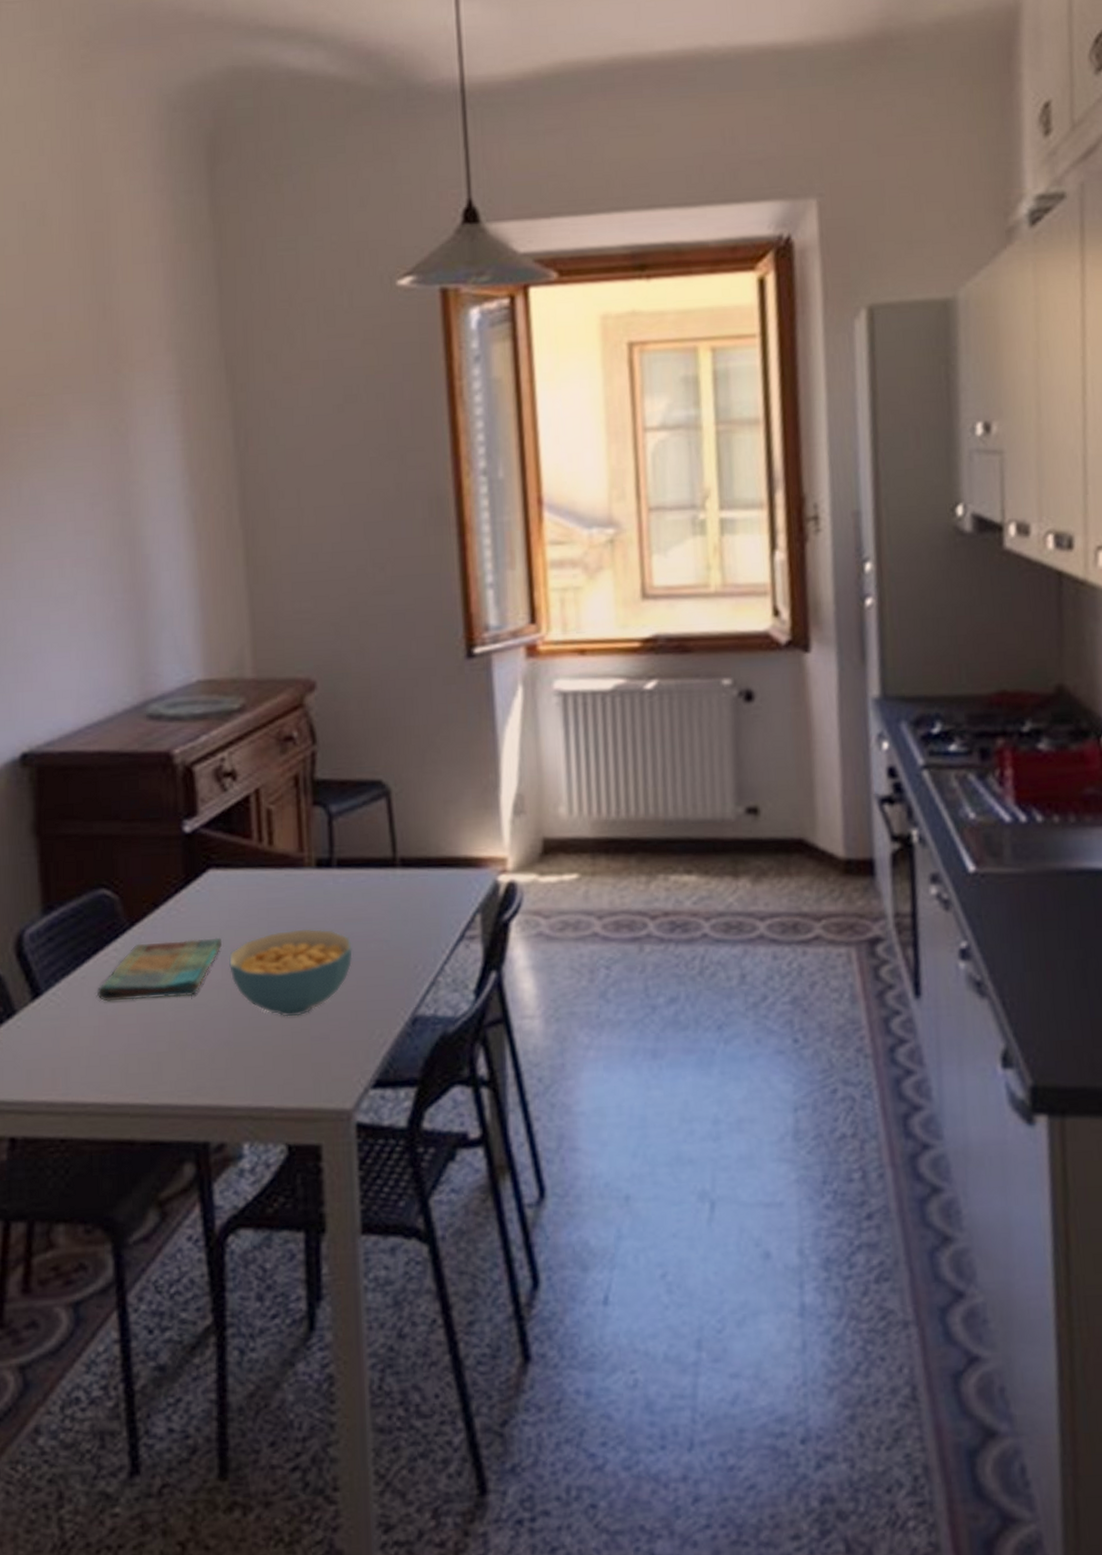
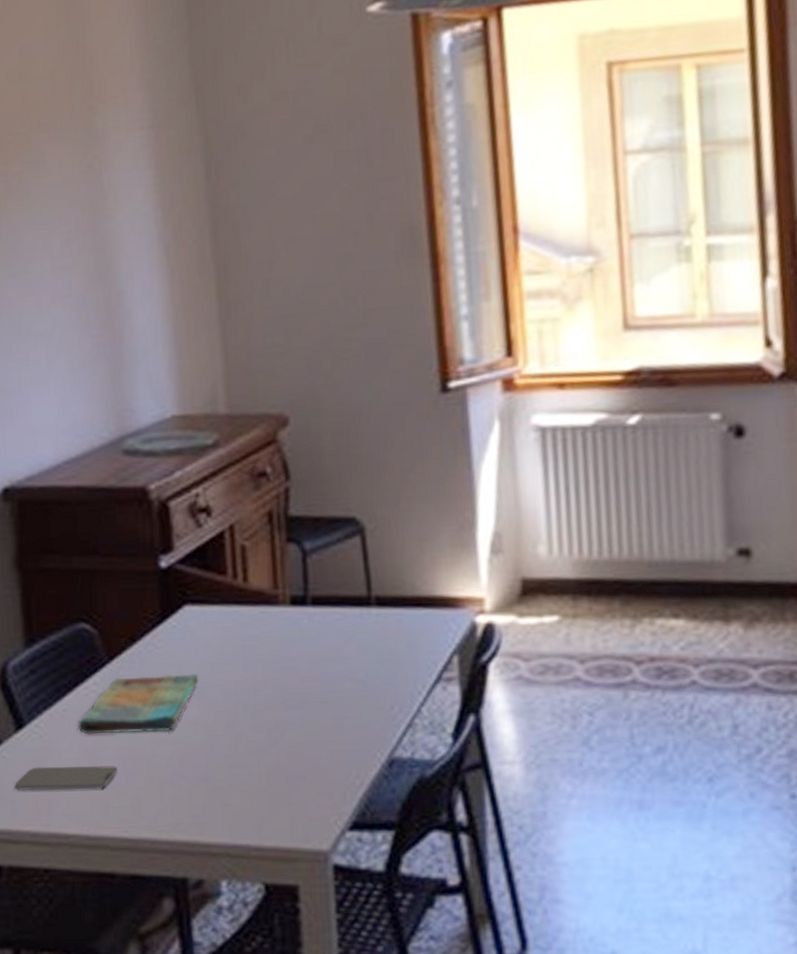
smartphone: none [30,1032,138,1061] -> present [14,765,118,792]
cereal bowl: present [229,928,353,1017] -> none [205,666,328,755]

